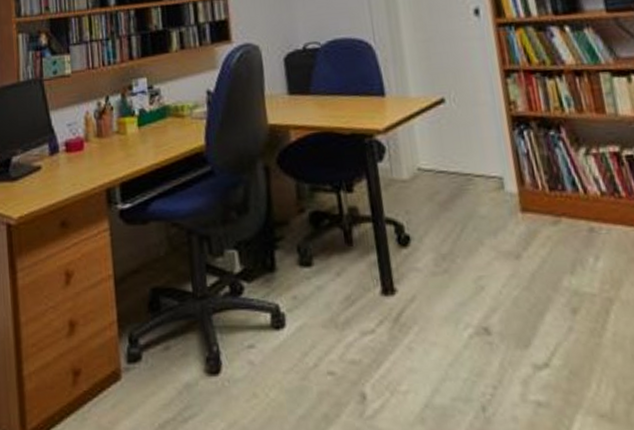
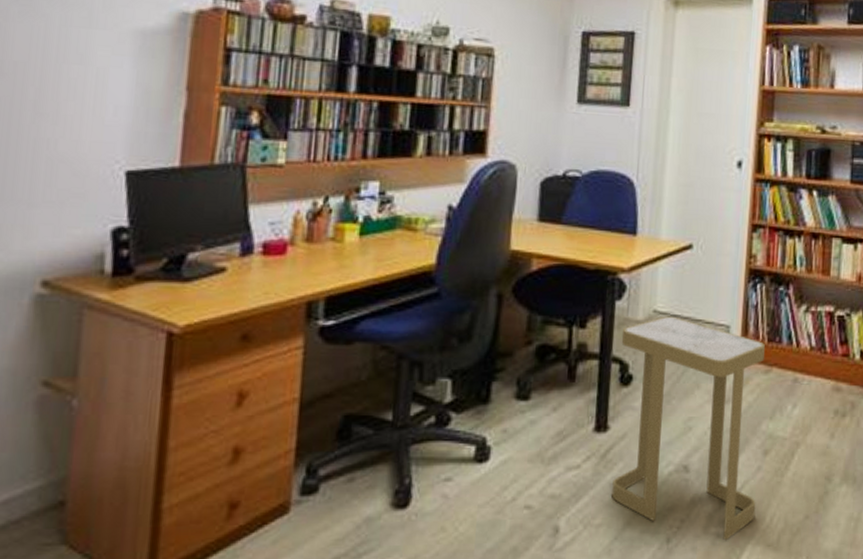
side table: none [389,172,579,410] -> present [612,316,765,541]

